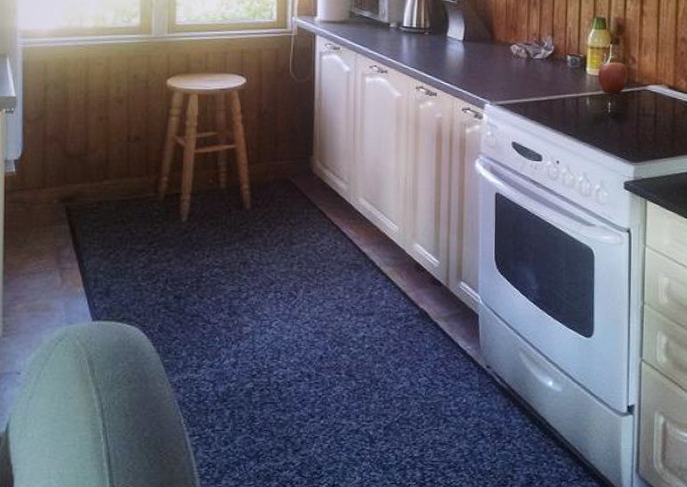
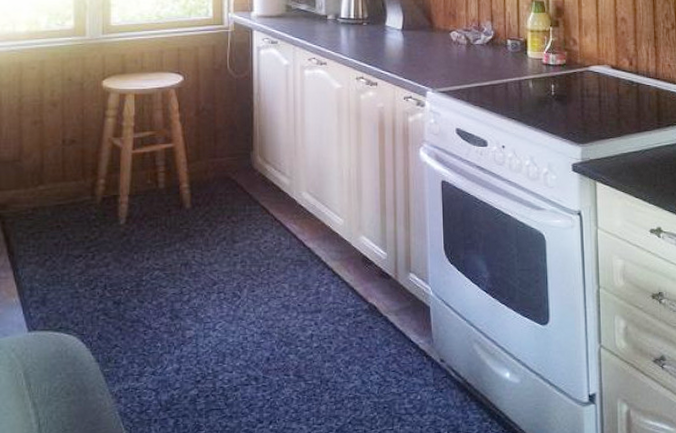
fruit: present [597,58,628,94] -> none [539,41,570,76]

